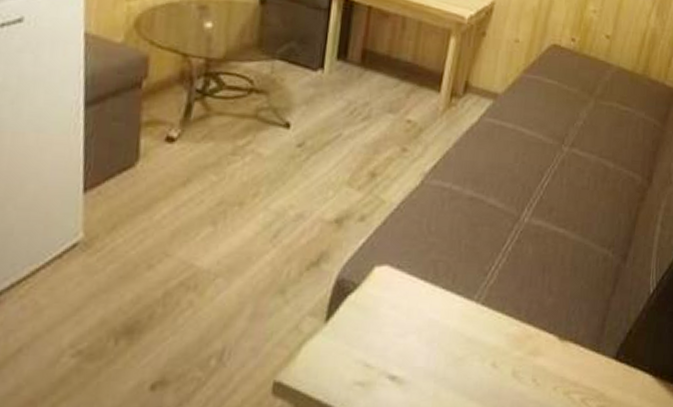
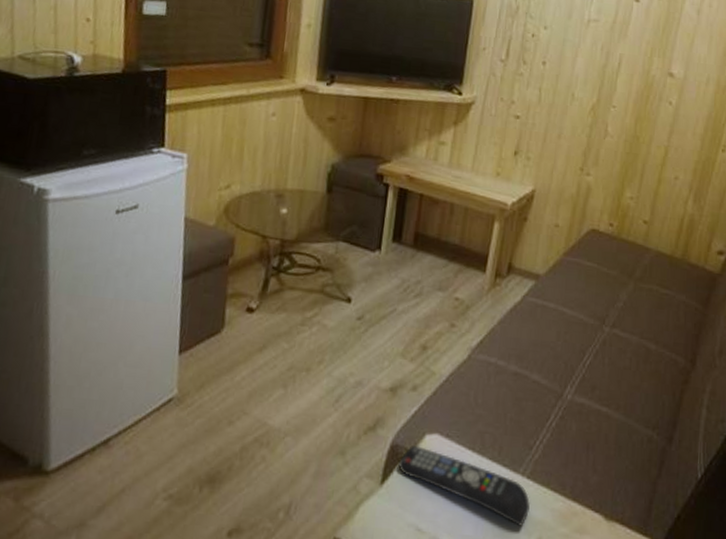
remote control: none [343,278,484,353] -> present [397,445,530,526]

